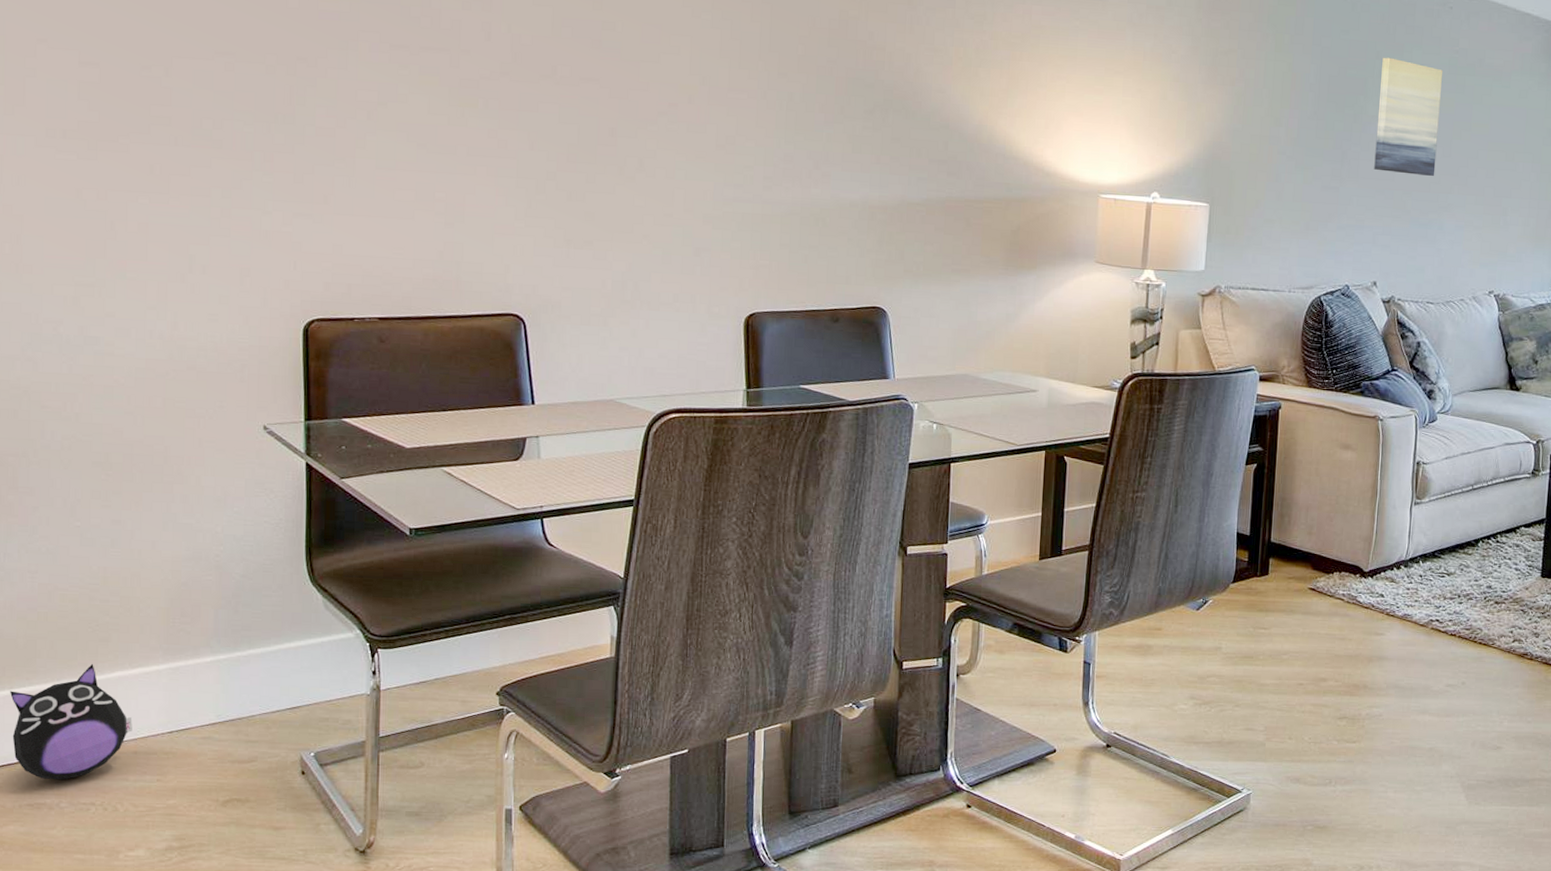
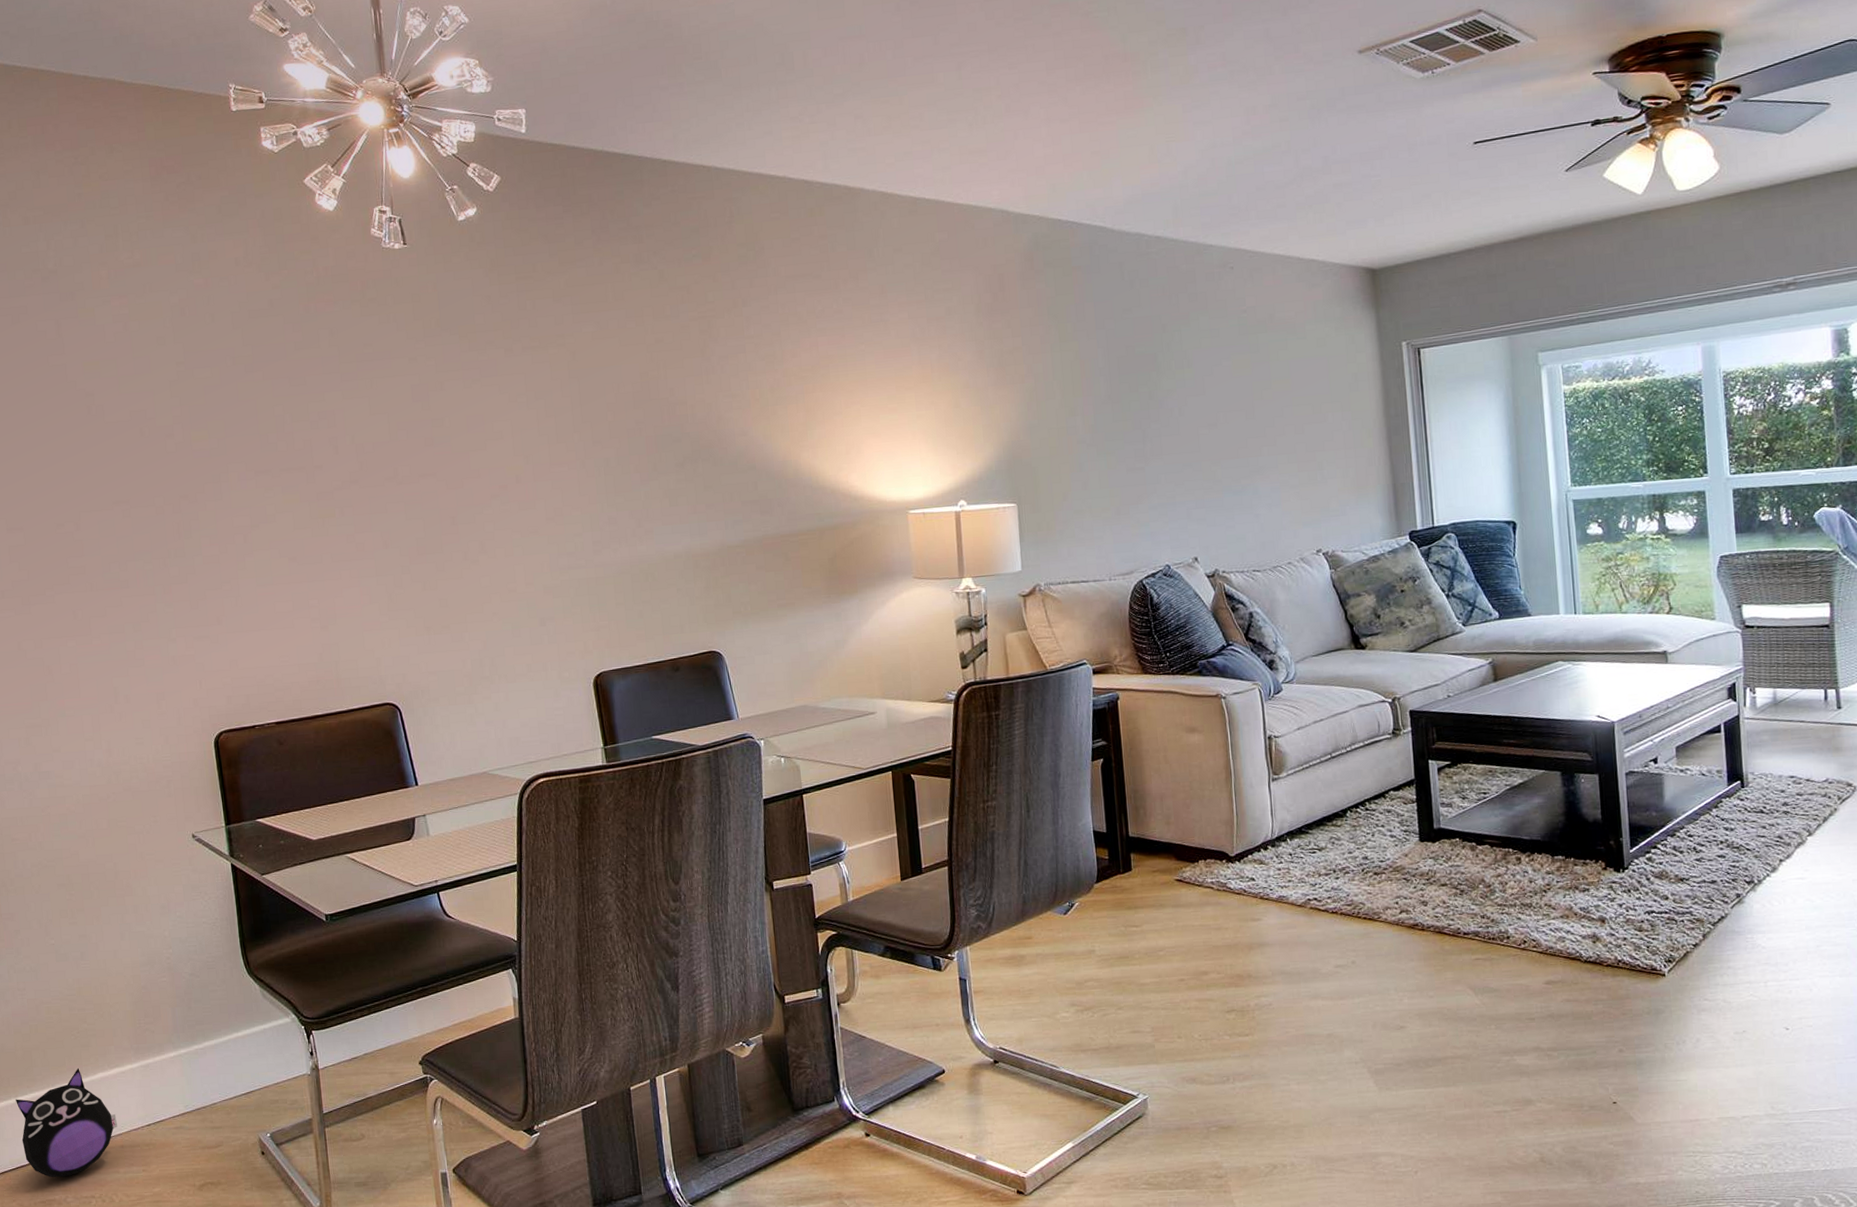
wall art: present [1374,57,1443,176] -> none [1169,328,1241,444]

